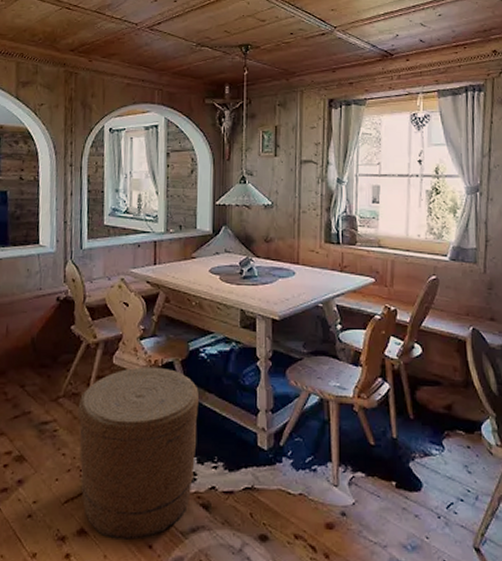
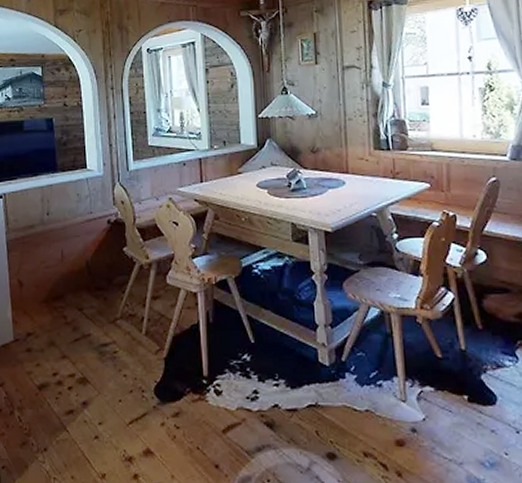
basket: present [78,367,199,540] -> none [136,285,257,459]

